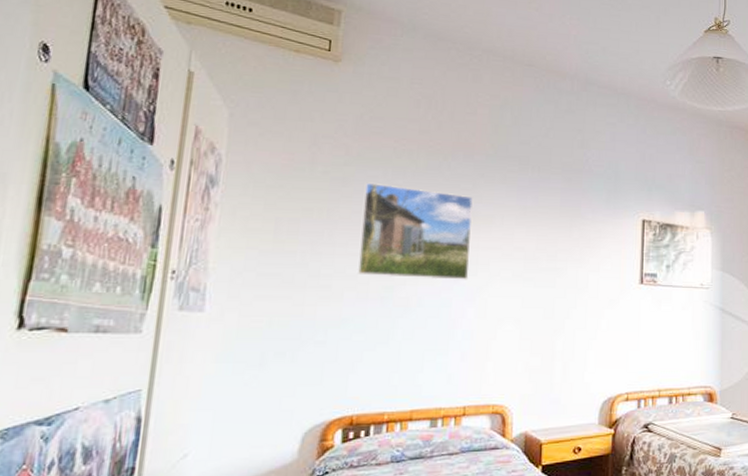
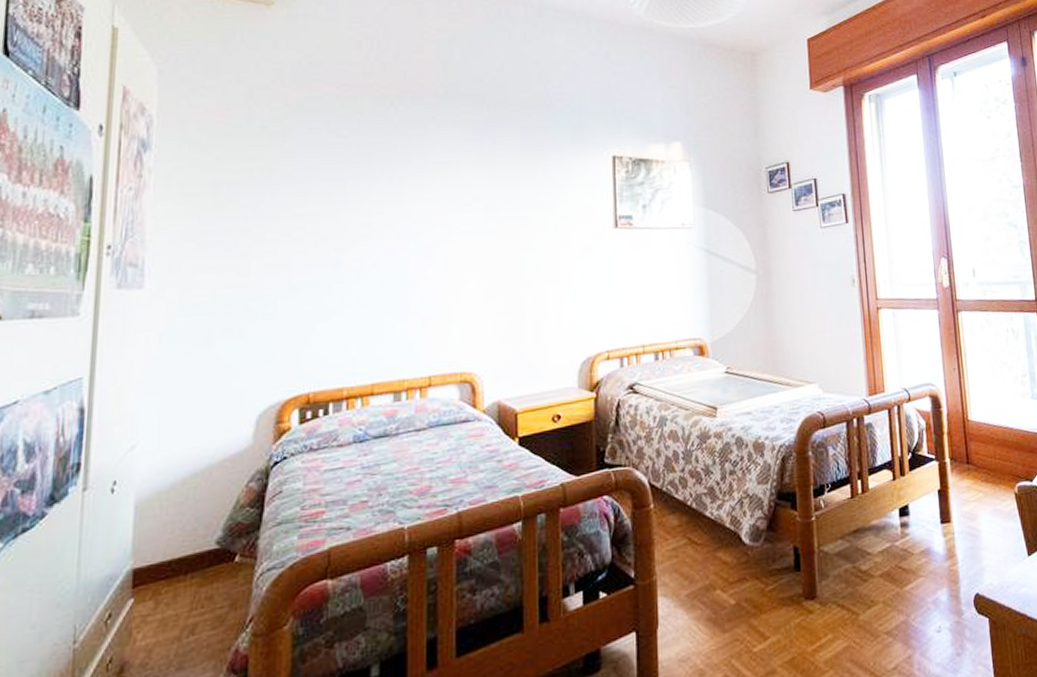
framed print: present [357,182,473,280] -> none [304,135,426,238]

